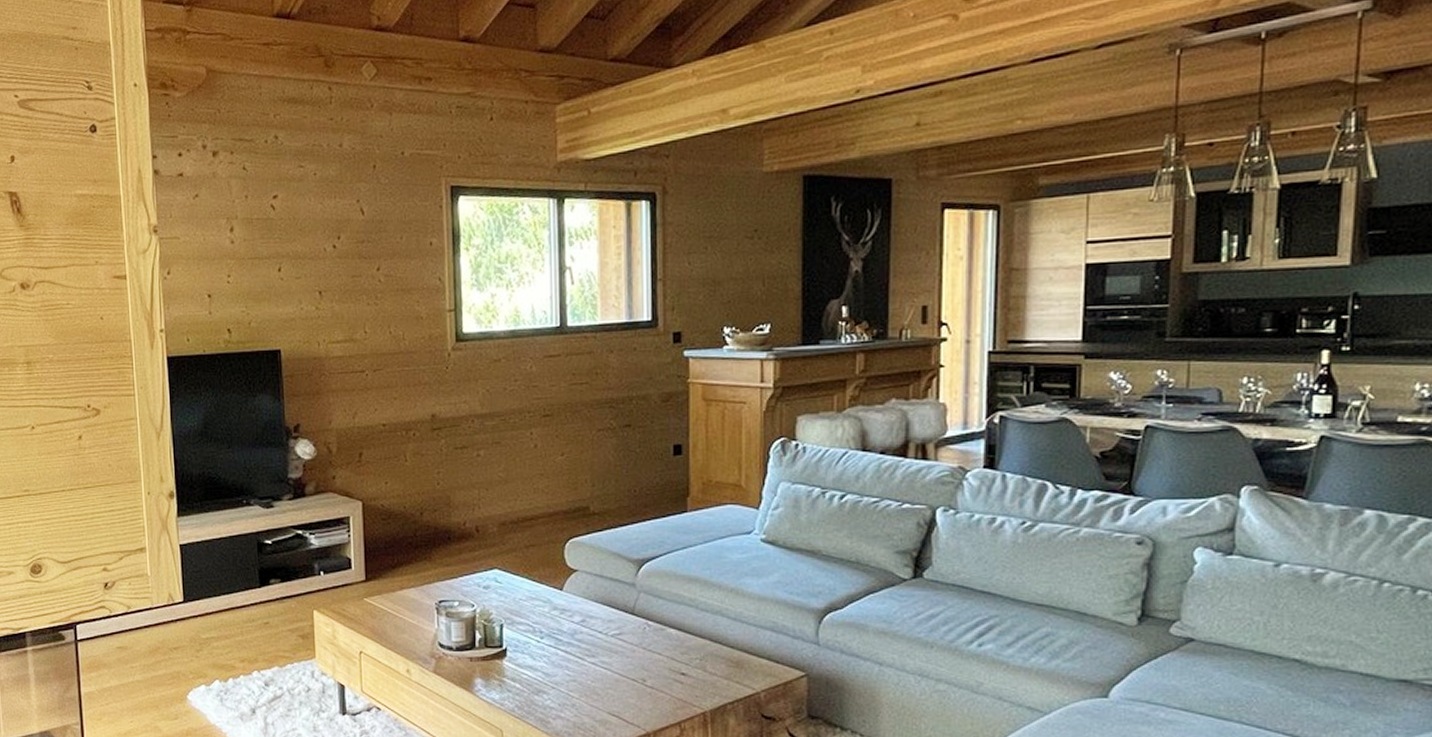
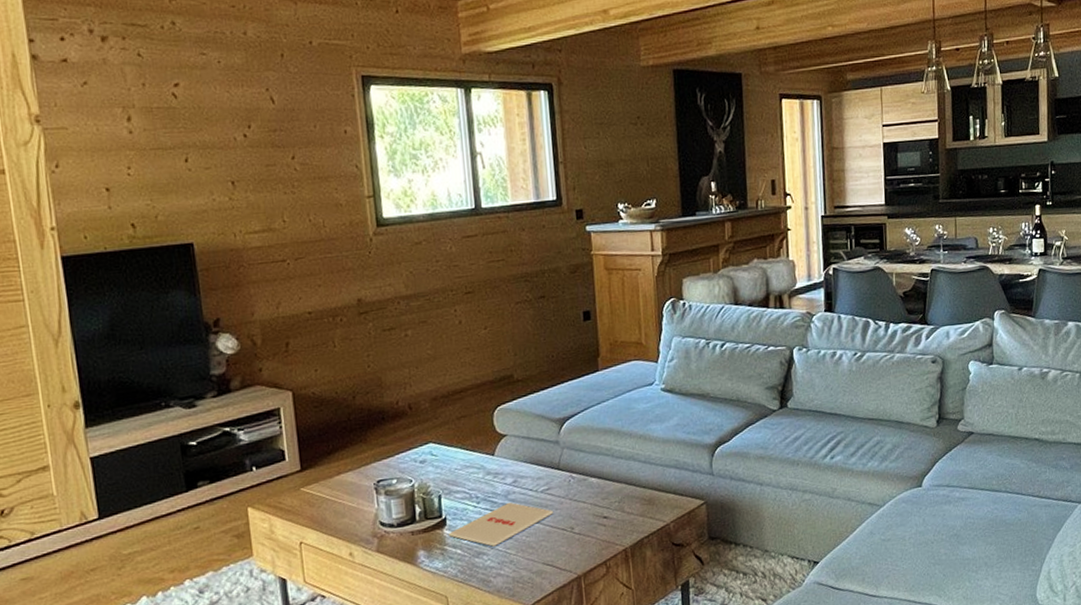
magazine: none [509,642,623,686] -> present [449,502,553,547]

